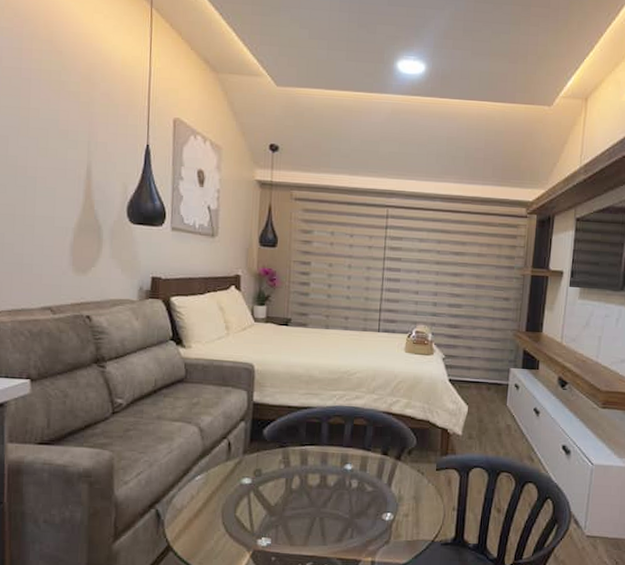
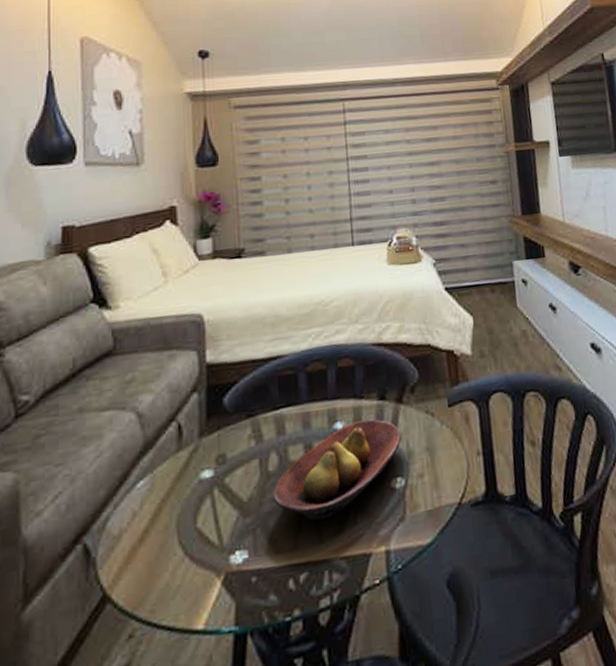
fruit bowl: none [293,467,396,530] -> present [273,419,402,521]

